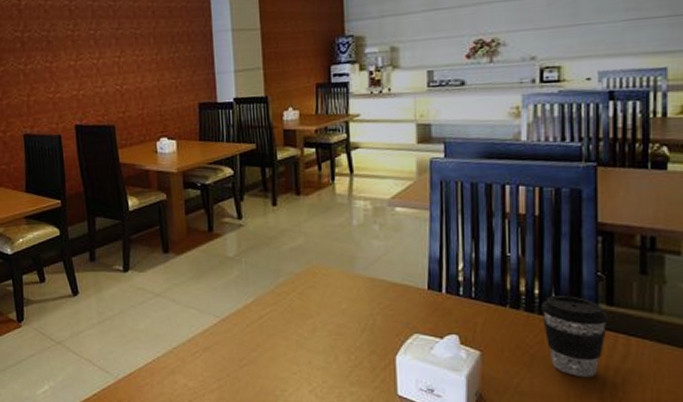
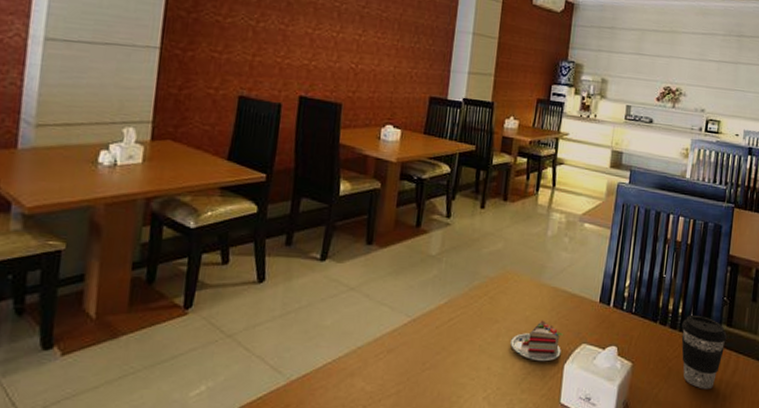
cake slice: none [328,312,390,354] -> present [510,320,564,362]

